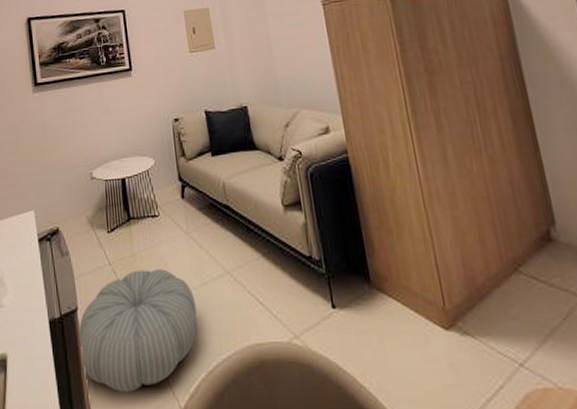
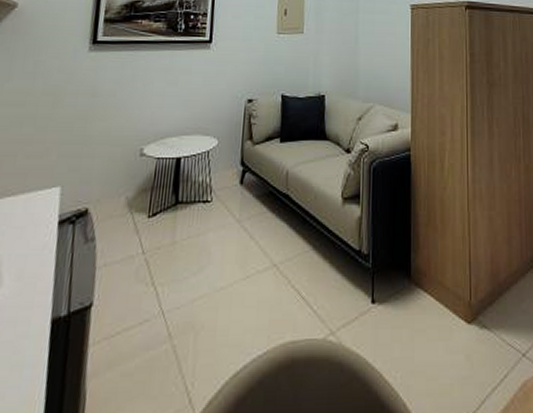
pouf: present [78,269,198,393] -> none [84,260,234,404]

